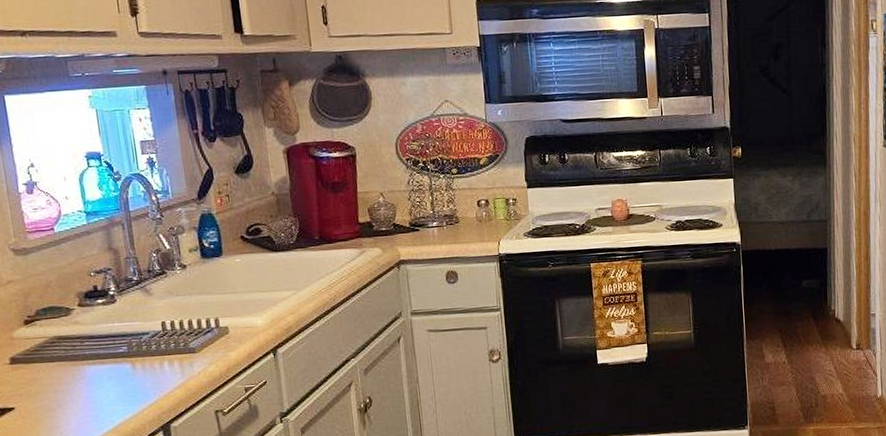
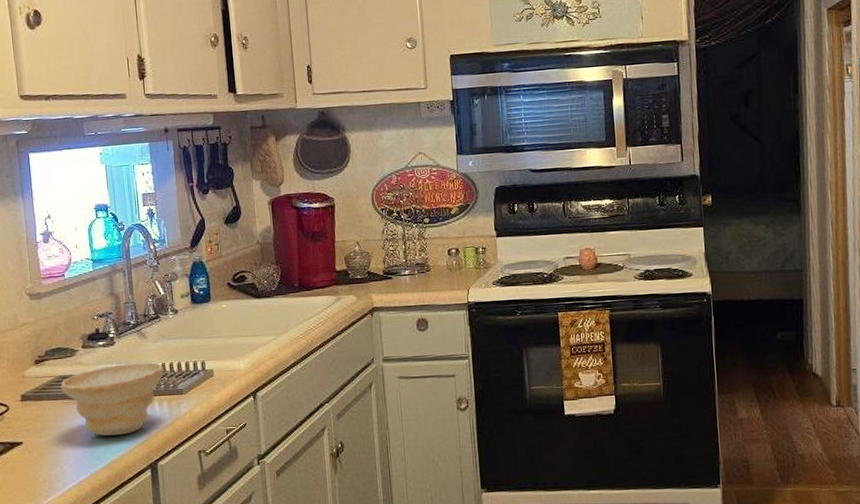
bowl: none [56,319,174,399] -> present [61,361,164,436]

